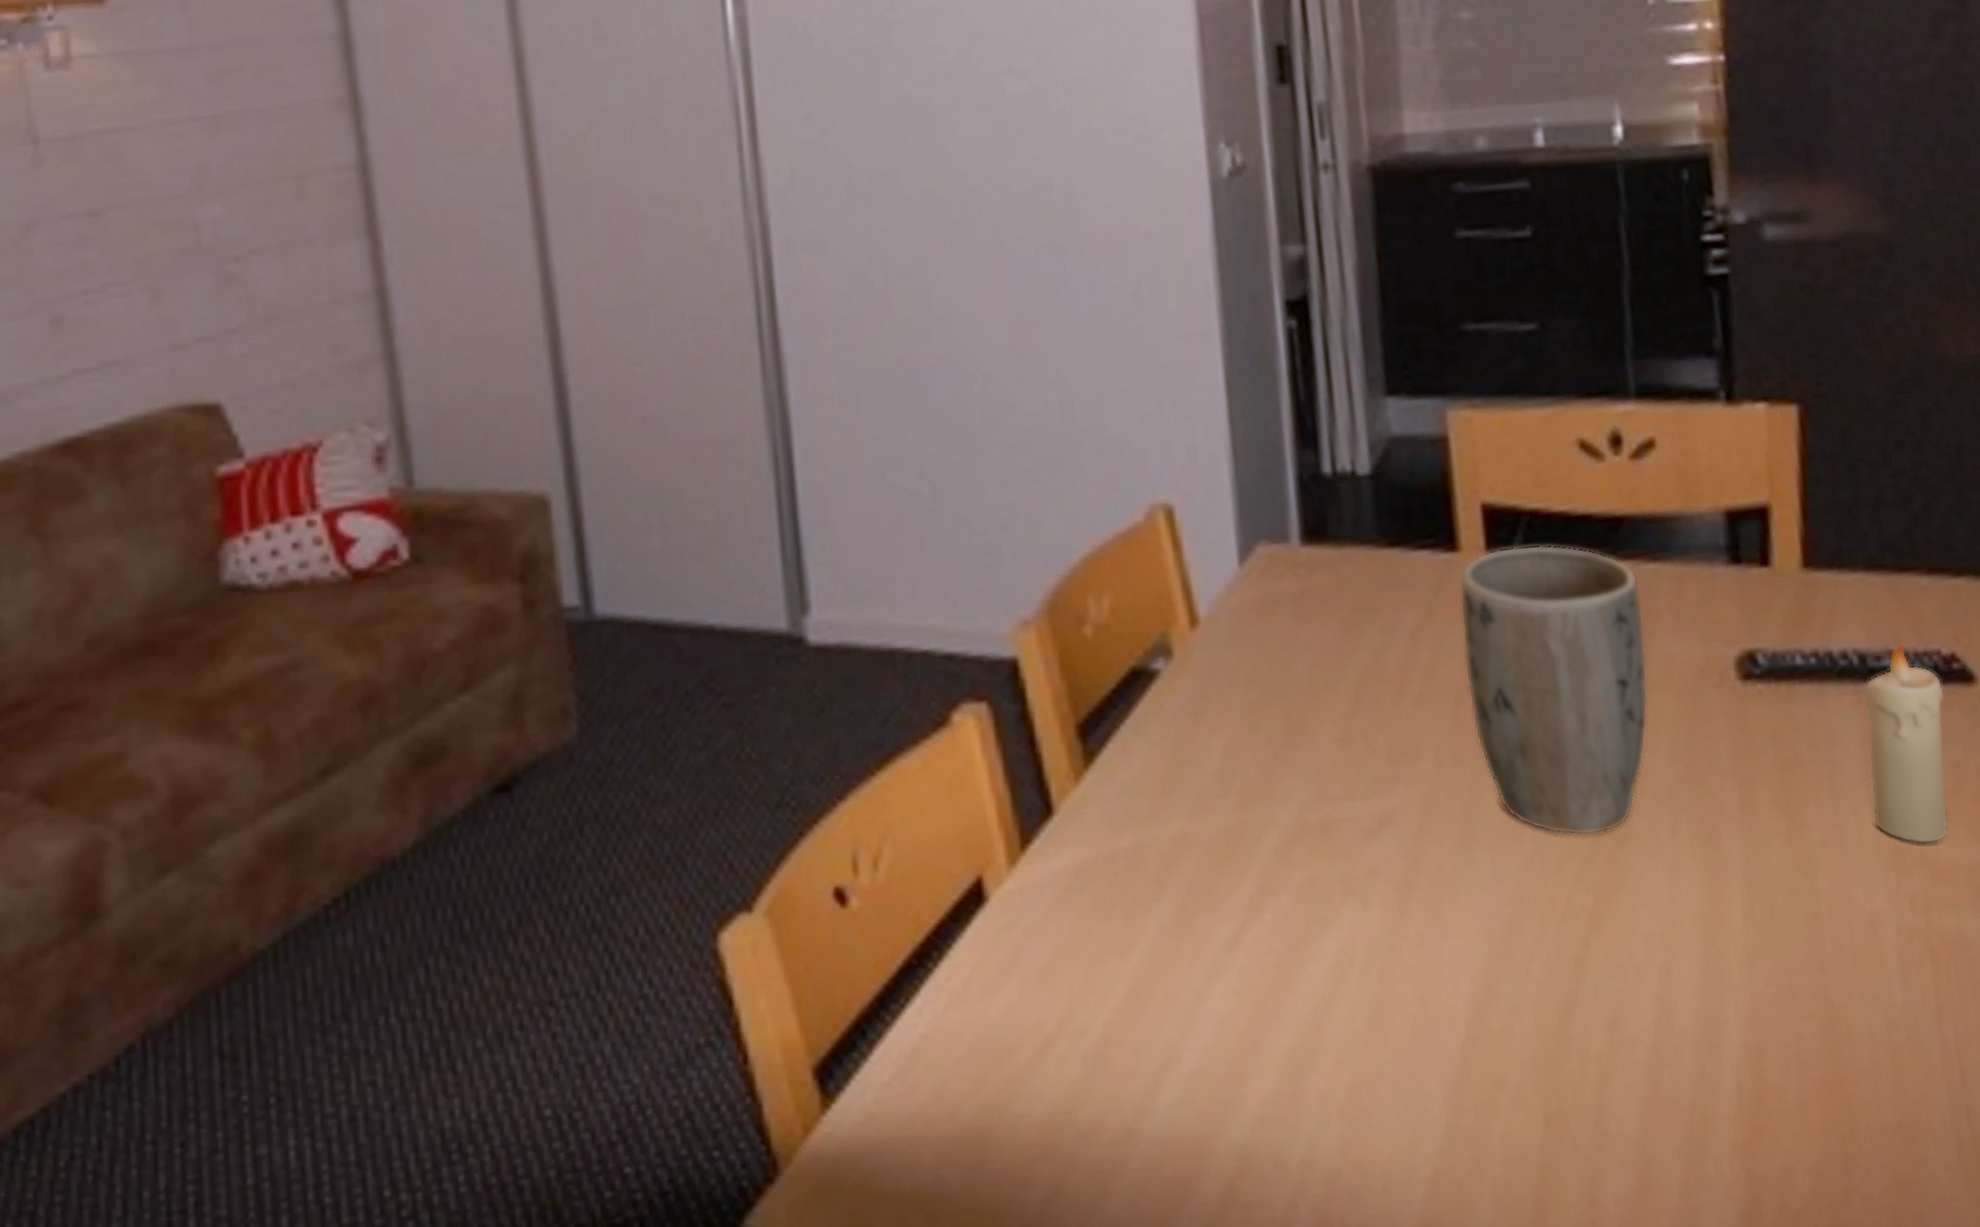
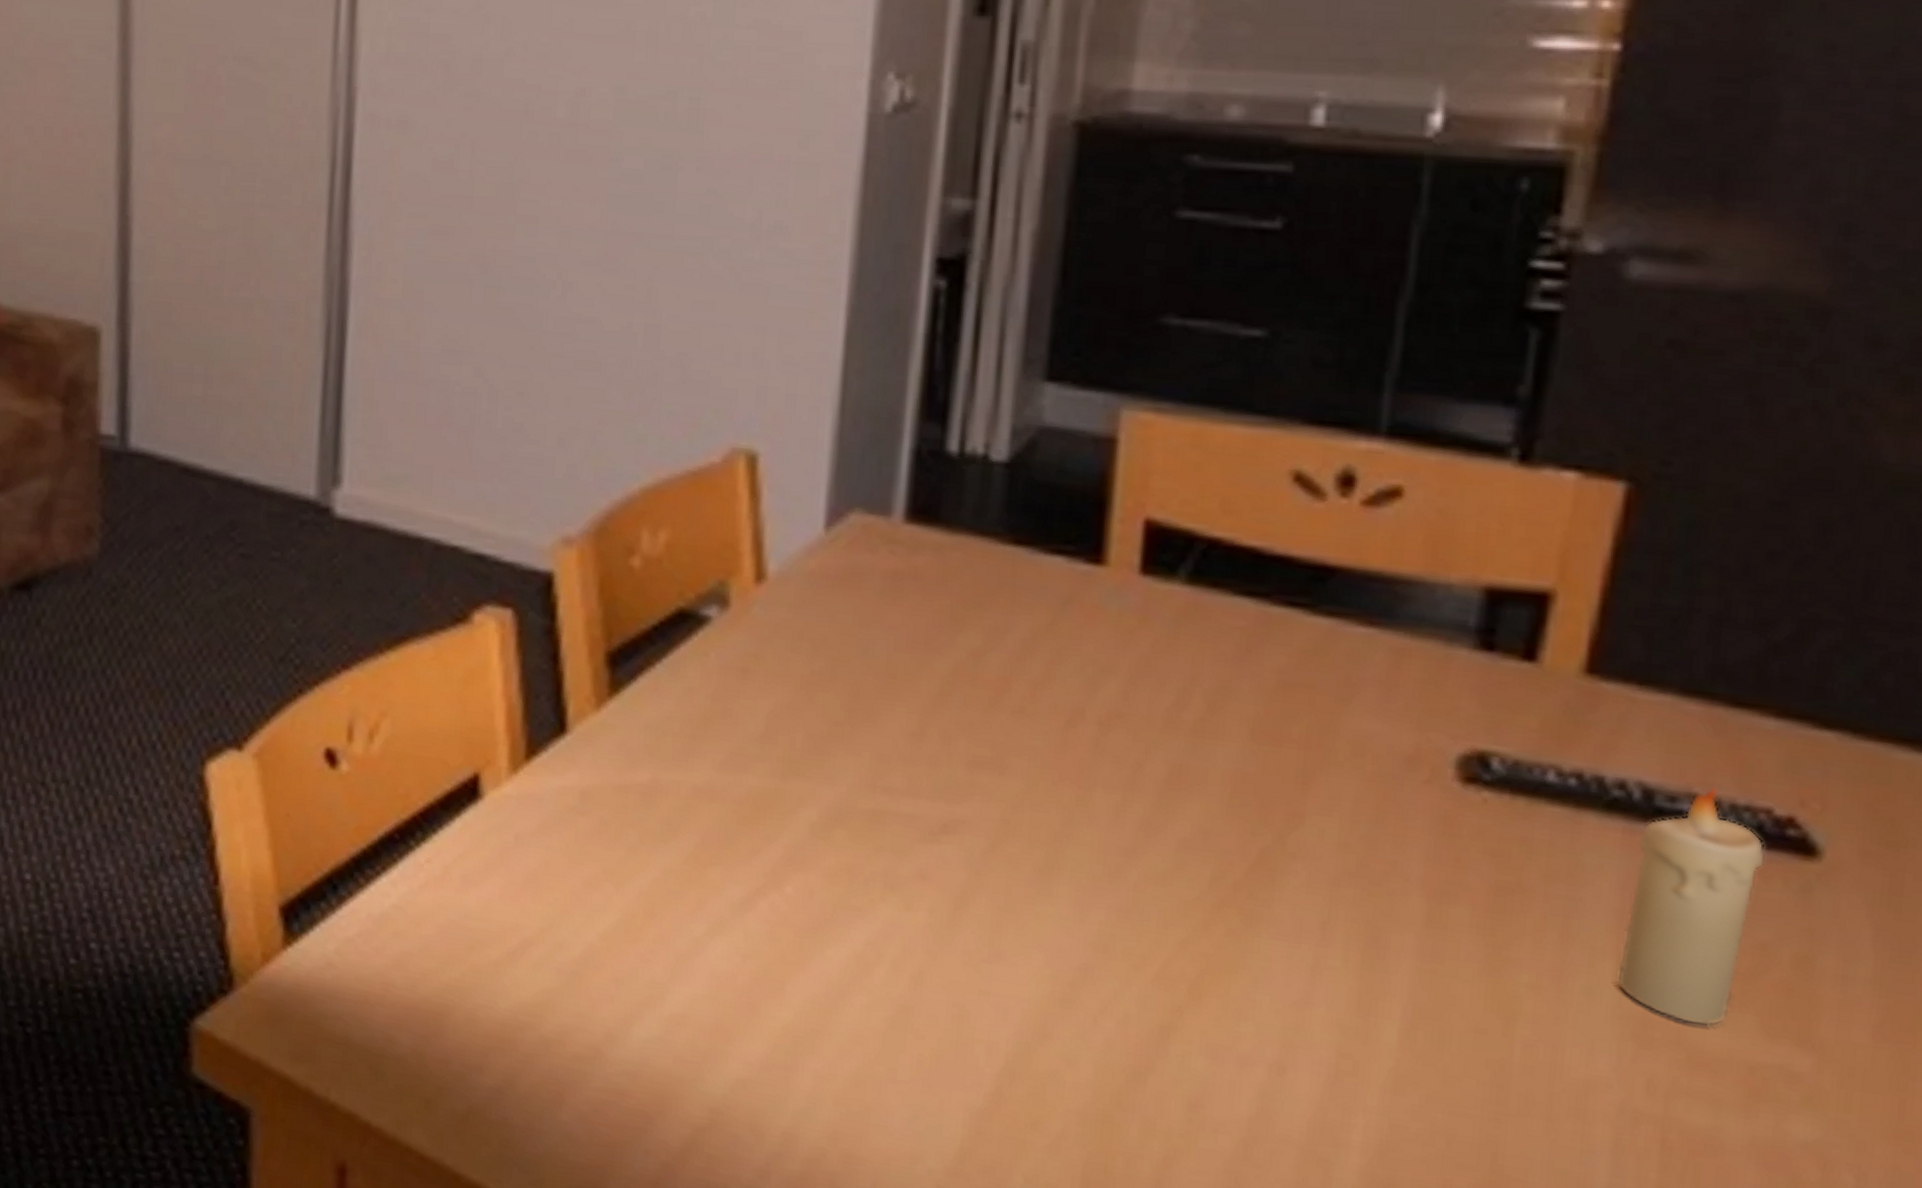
plant pot: present [1459,544,1648,836] -> none [1083,572,1342,906]

